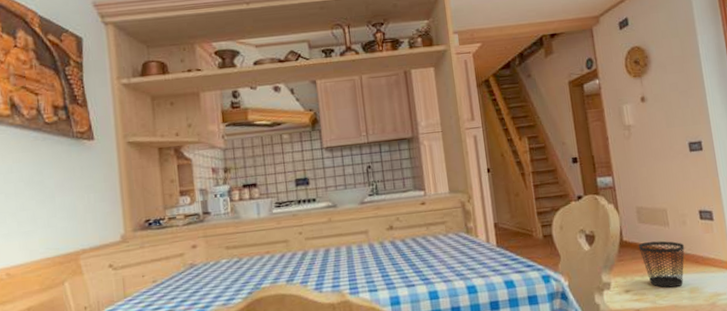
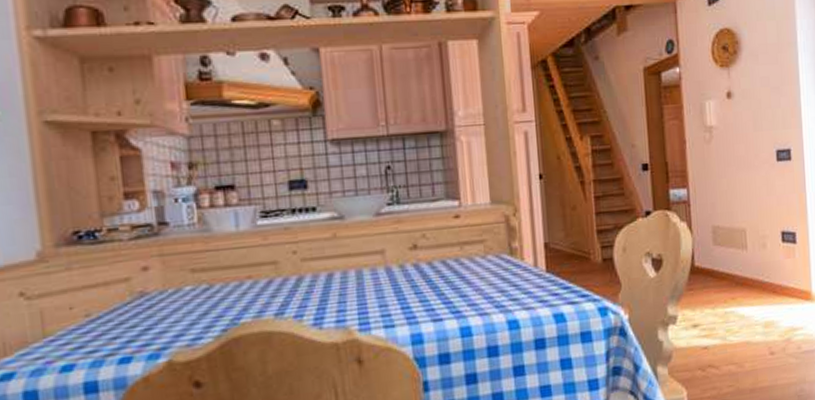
wastebasket: present [638,241,685,288] -> none [711,266,763,322]

